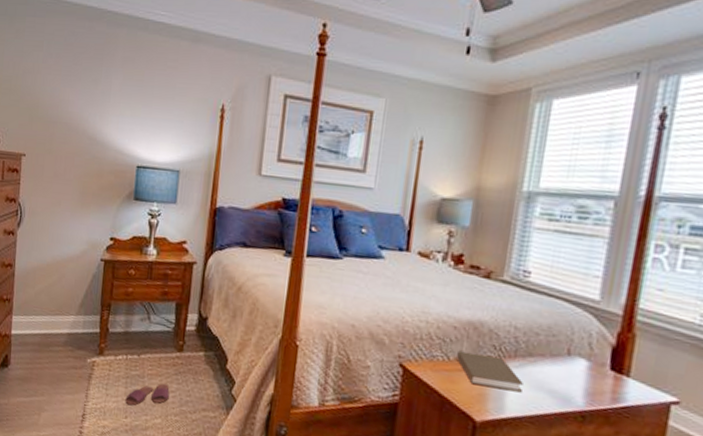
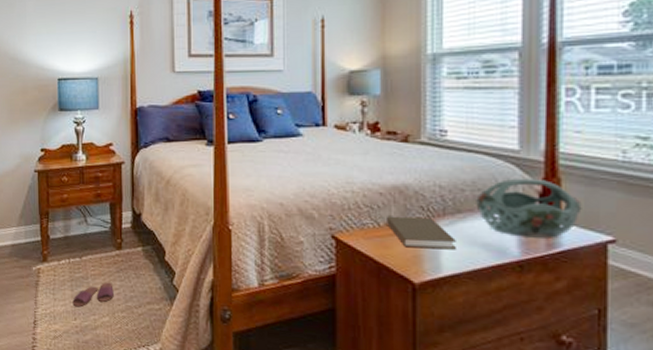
decorative basket: none [548,328,653,393] -> present [476,178,582,238]

